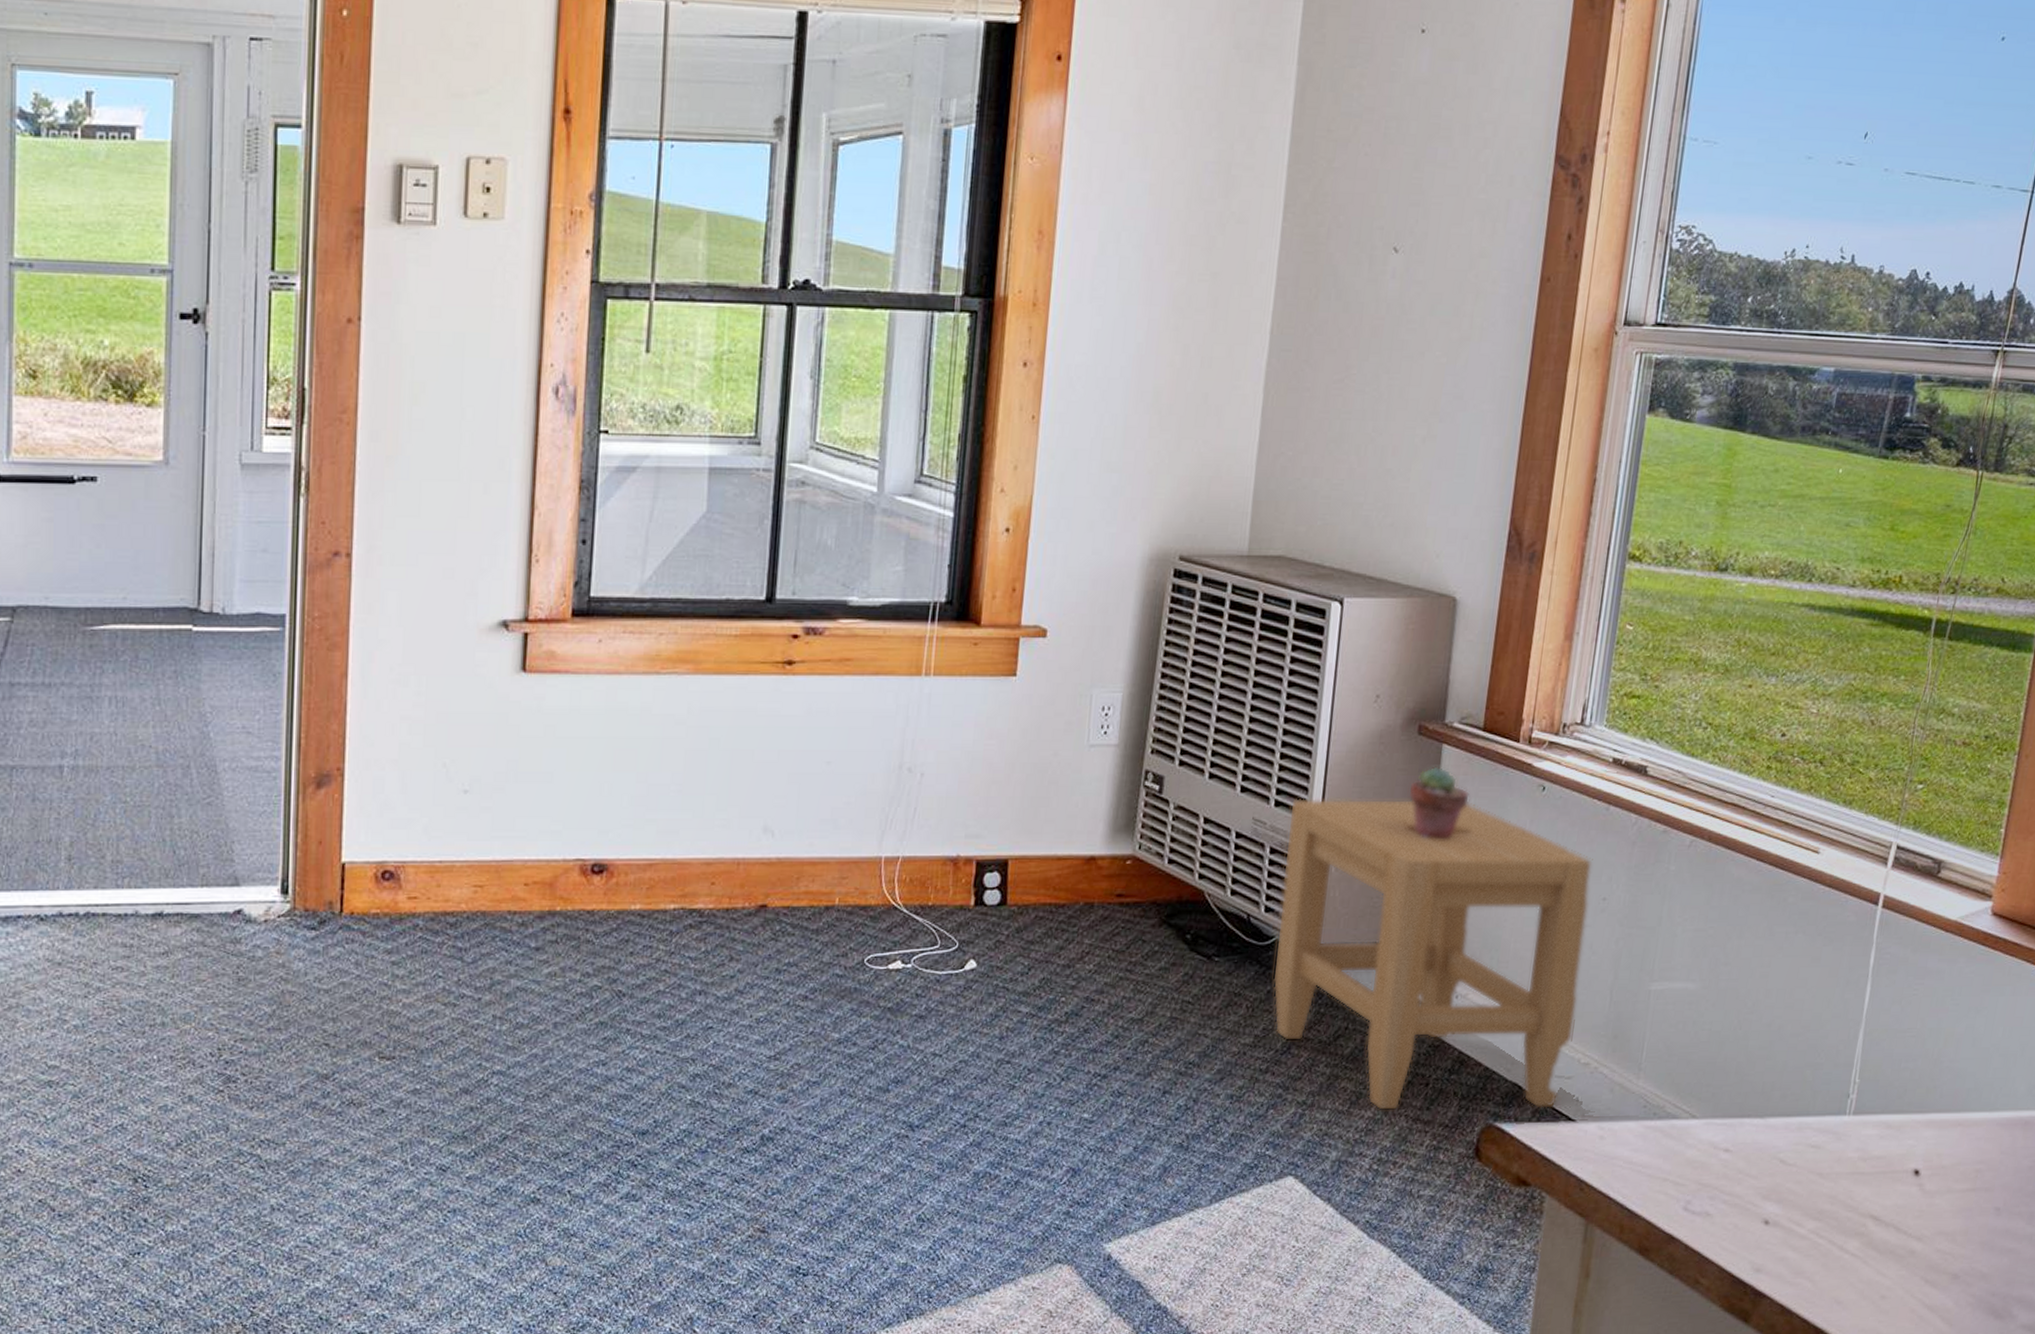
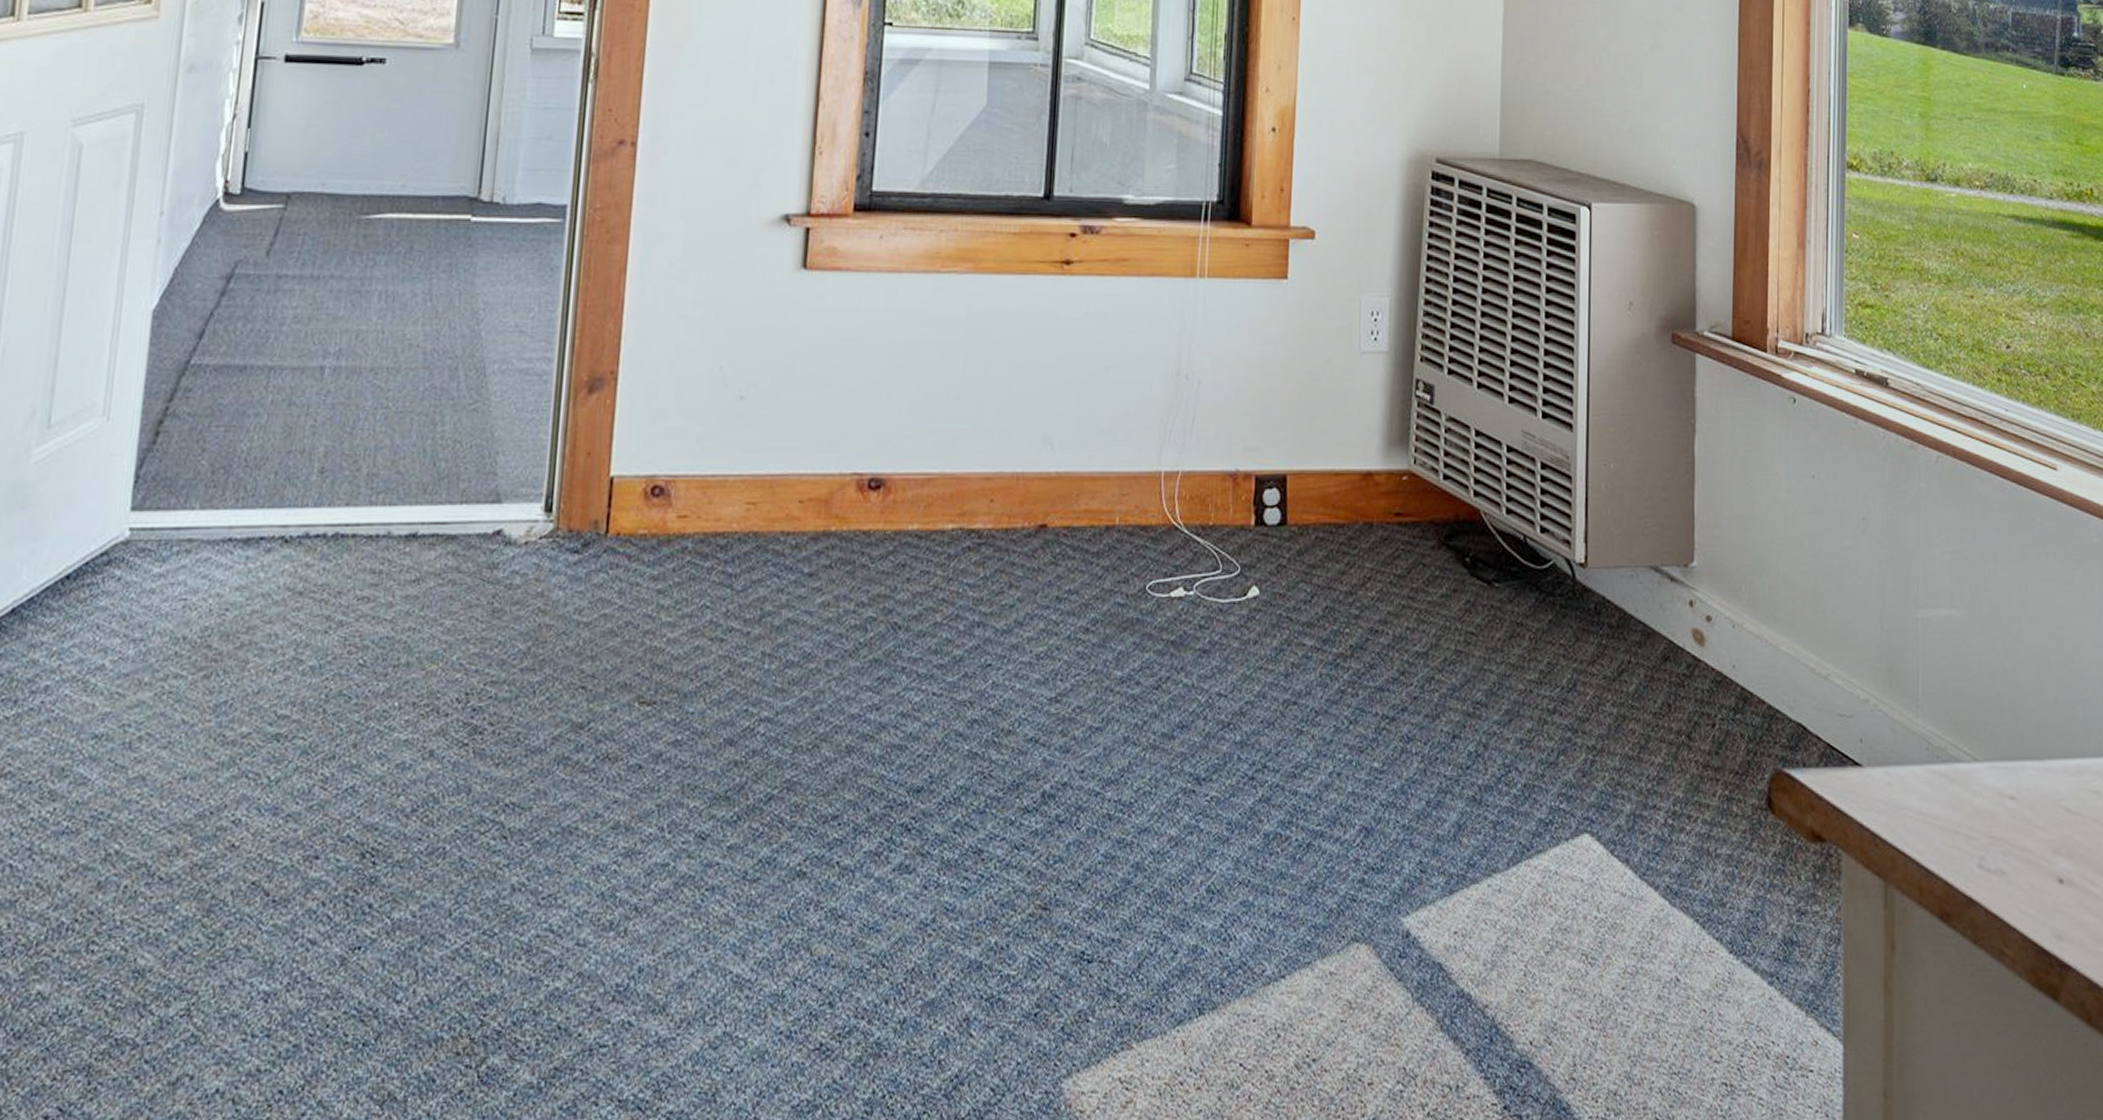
stool: present [1273,799,1593,1111] -> none [1553,410,1850,757]
potted succulent: present [1408,766,1471,840] -> none [1667,376,1727,455]

